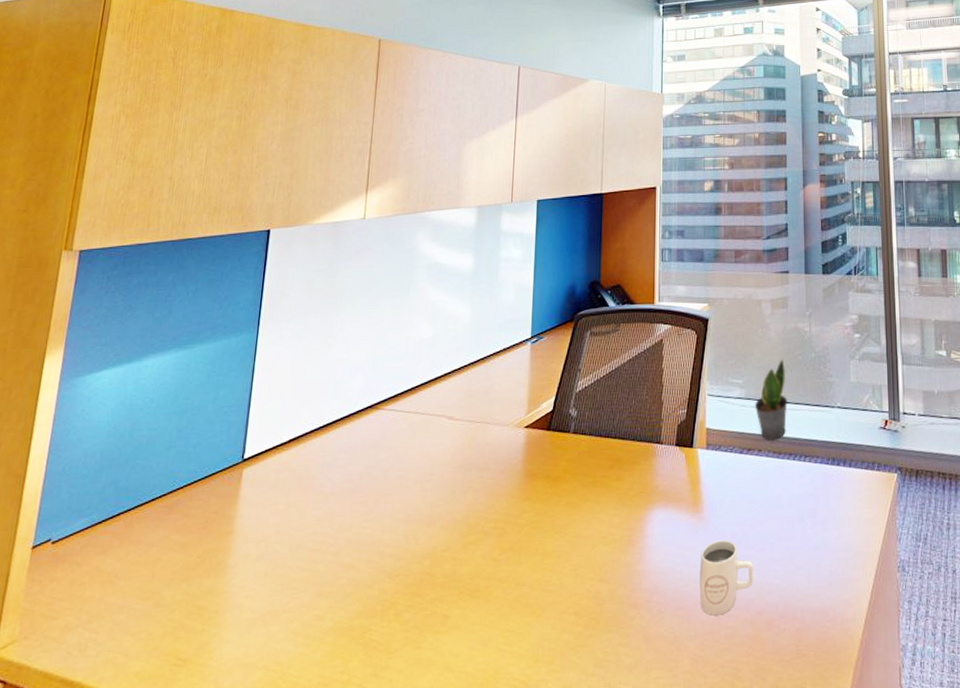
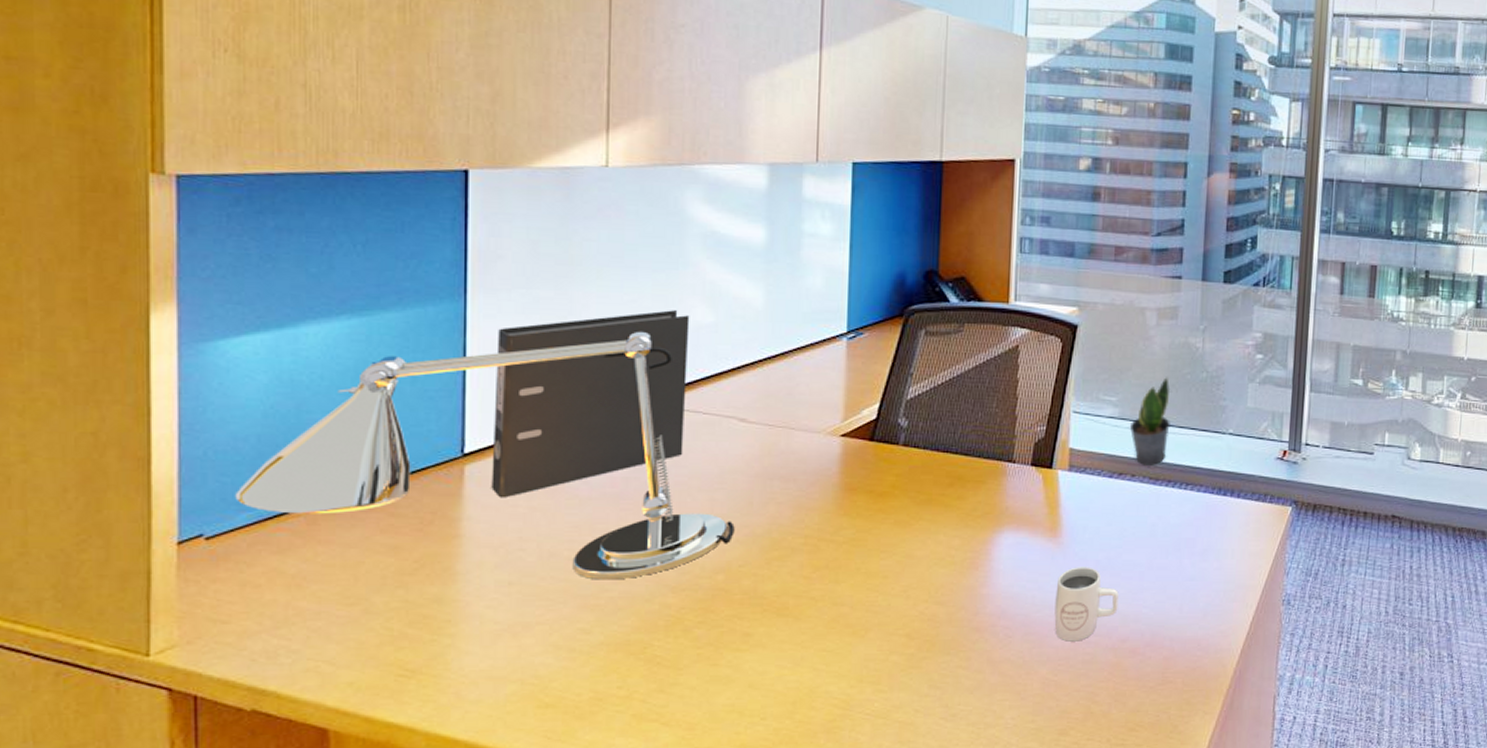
desk lamp: none [78,347,440,569] -> present [235,331,735,580]
binder: none [260,328,416,497] -> present [491,310,690,498]

